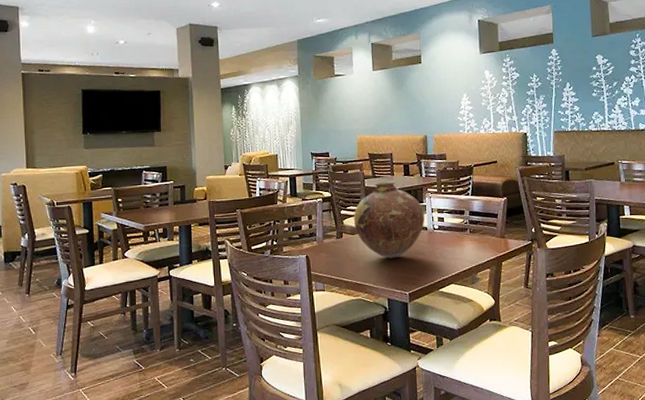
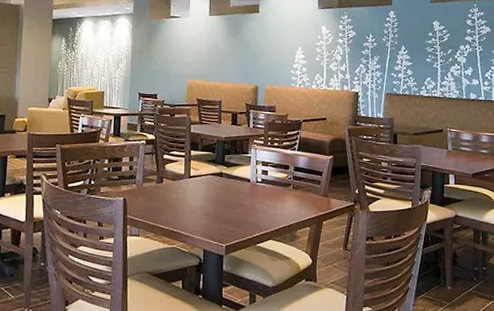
vase: present [353,181,425,258] -> none [175,129,249,208]

